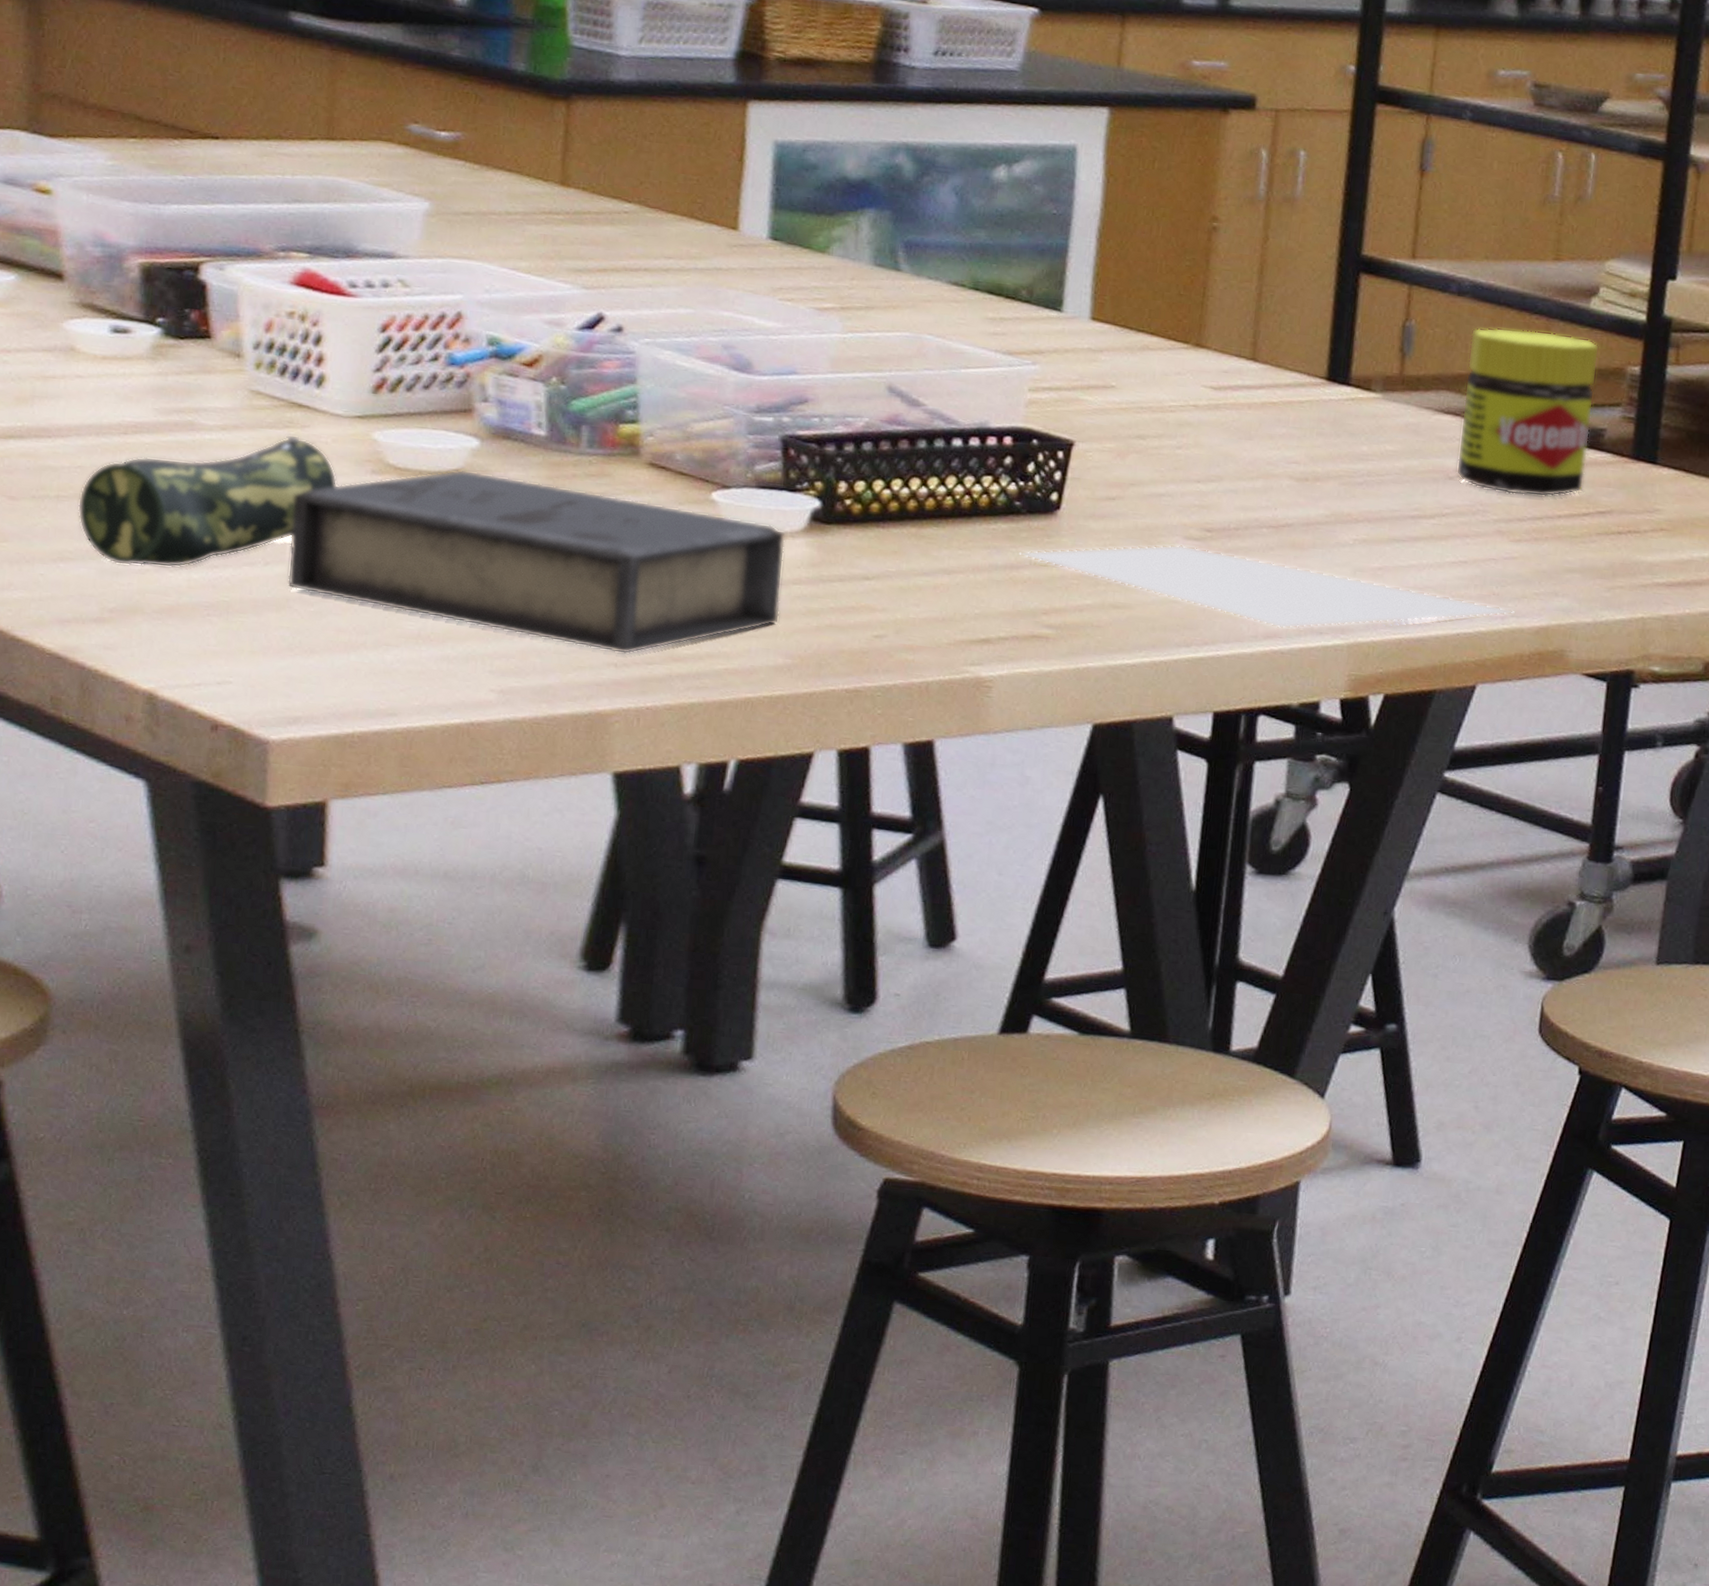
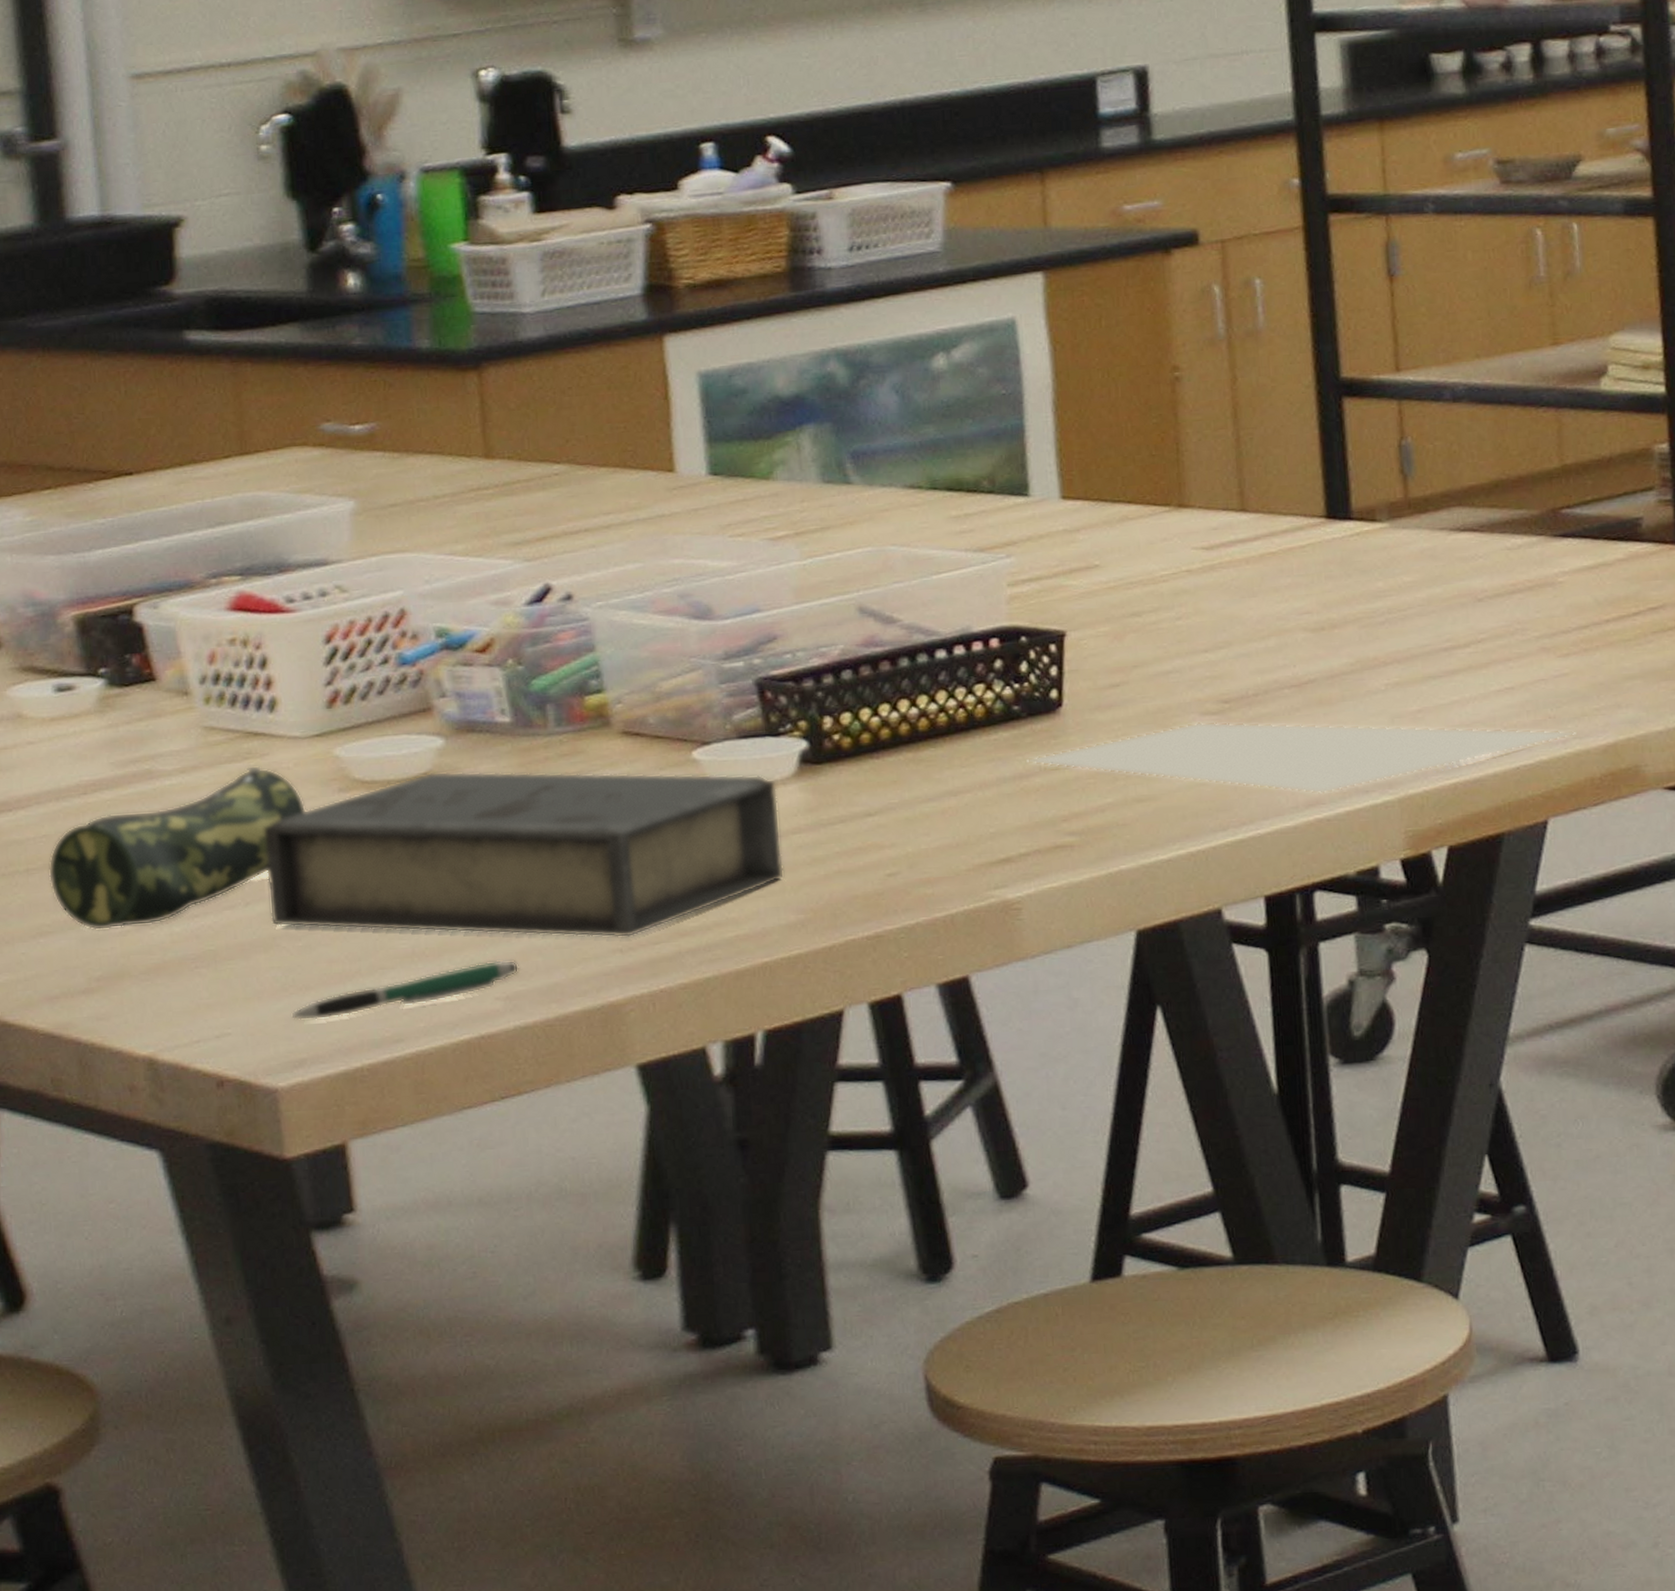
pen: none [293,654,517,684] -> present [291,960,519,1021]
jar: present [1456,327,1600,497] -> none [1474,423,1628,607]

